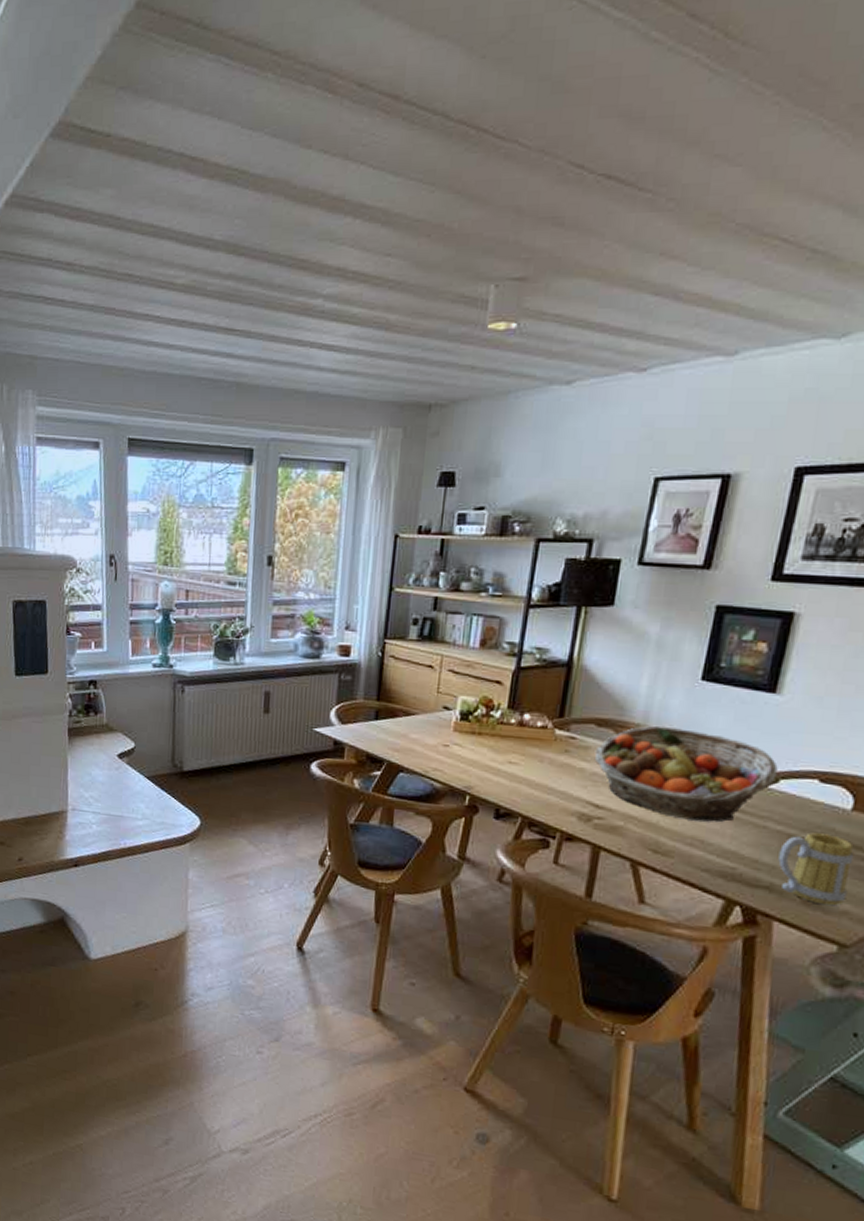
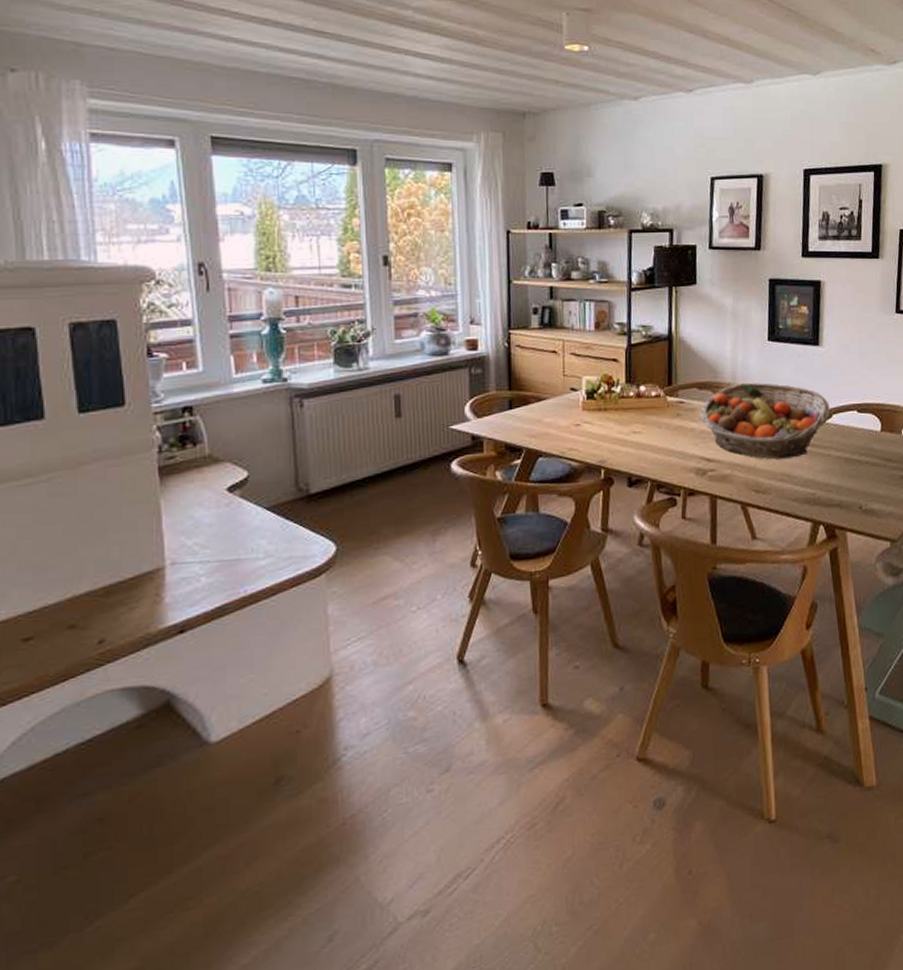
mug: present [778,832,854,906] -> none [841,453,889,511]

